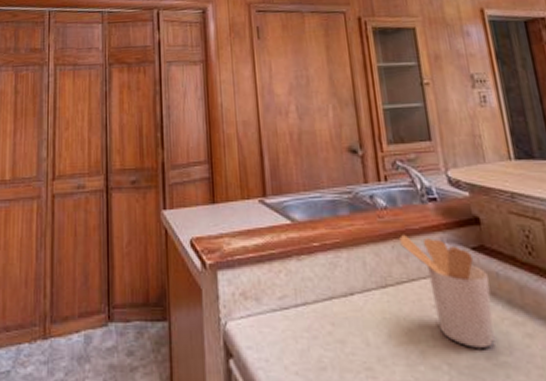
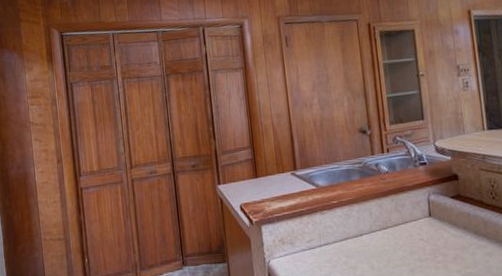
utensil holder: present [399,235,495,348] -> none [397,191,464,265]

